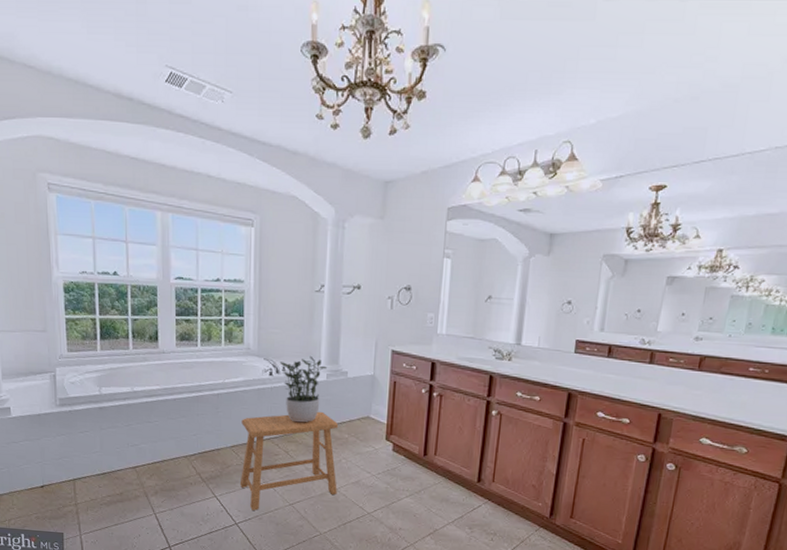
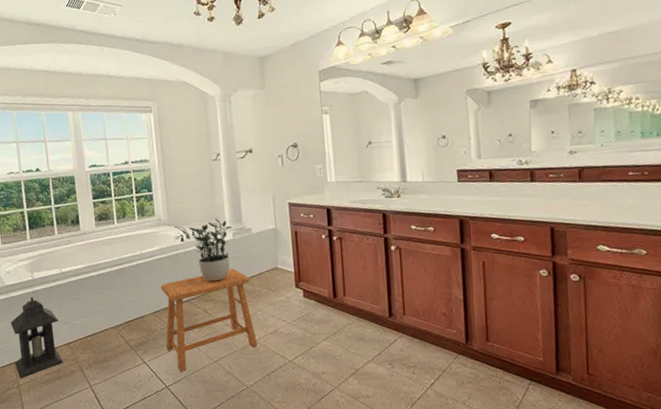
lantern: none [72,412,127,497] -> present [10,296,63,378]

